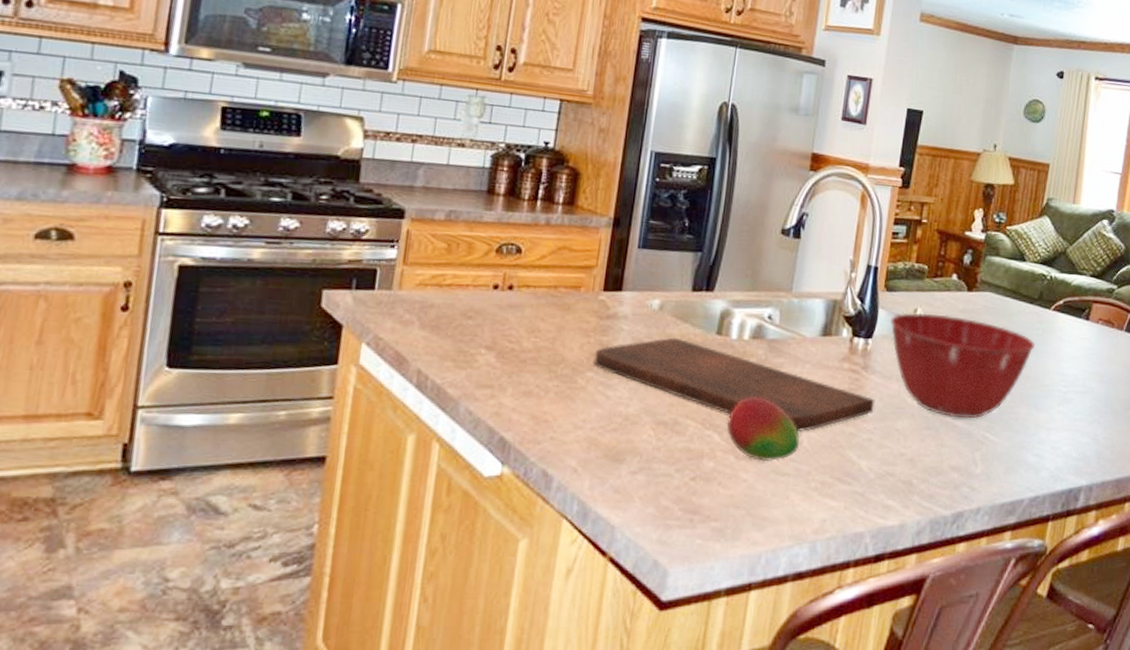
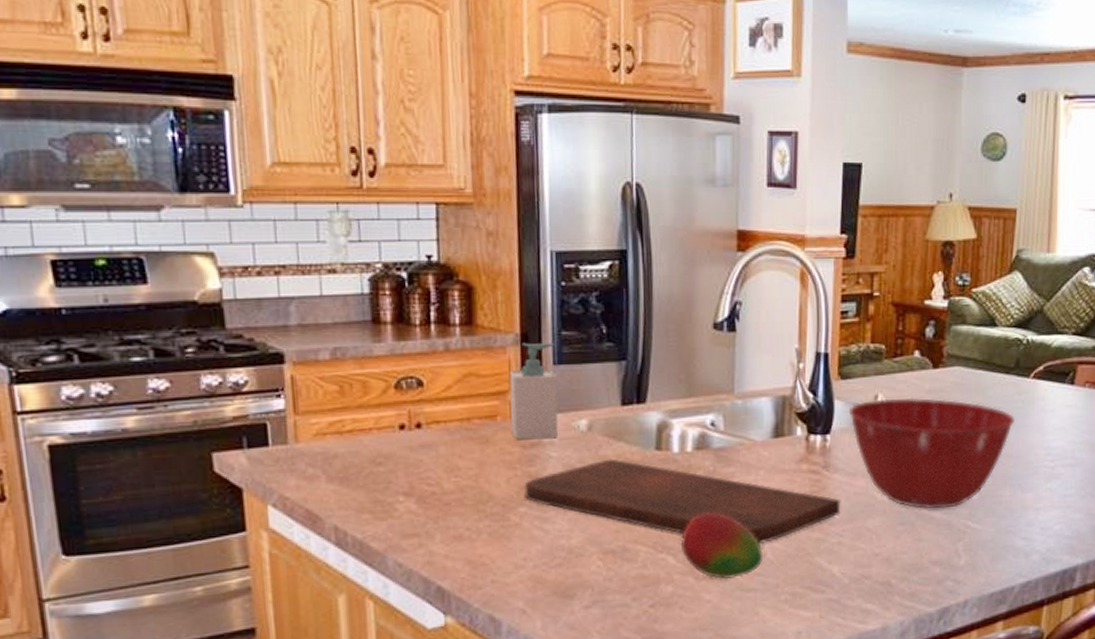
soap bottle: none [591,226,642,314] -> present [509,343,559,440]

